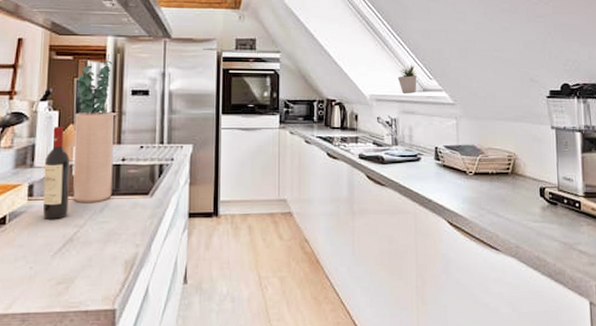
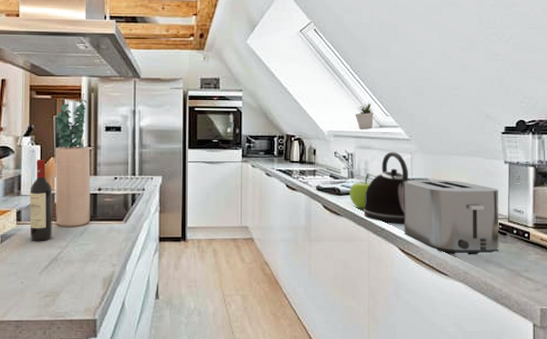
fruit: none [393,139,422,178] -> present [349,173,377,208]
kettle: none [409,116,456,195] -> present [363,151,410,224]
toaster: none [450,146,551,226] -> present [403,180,499,253]

